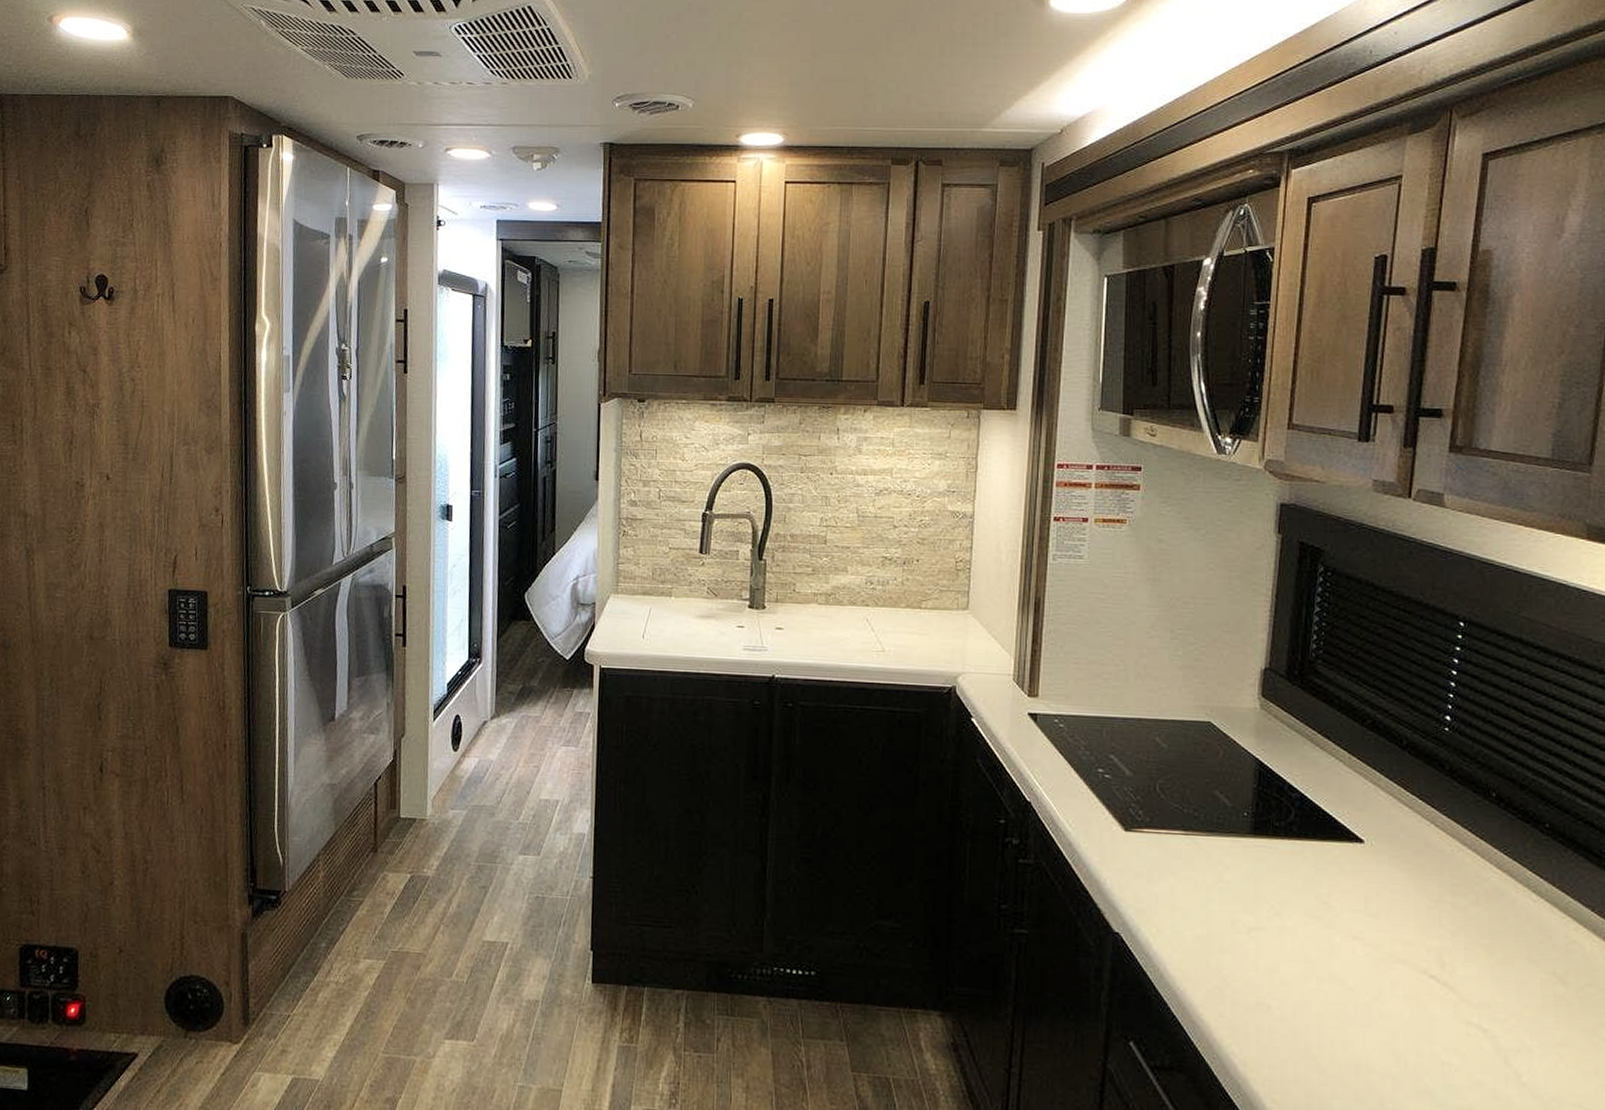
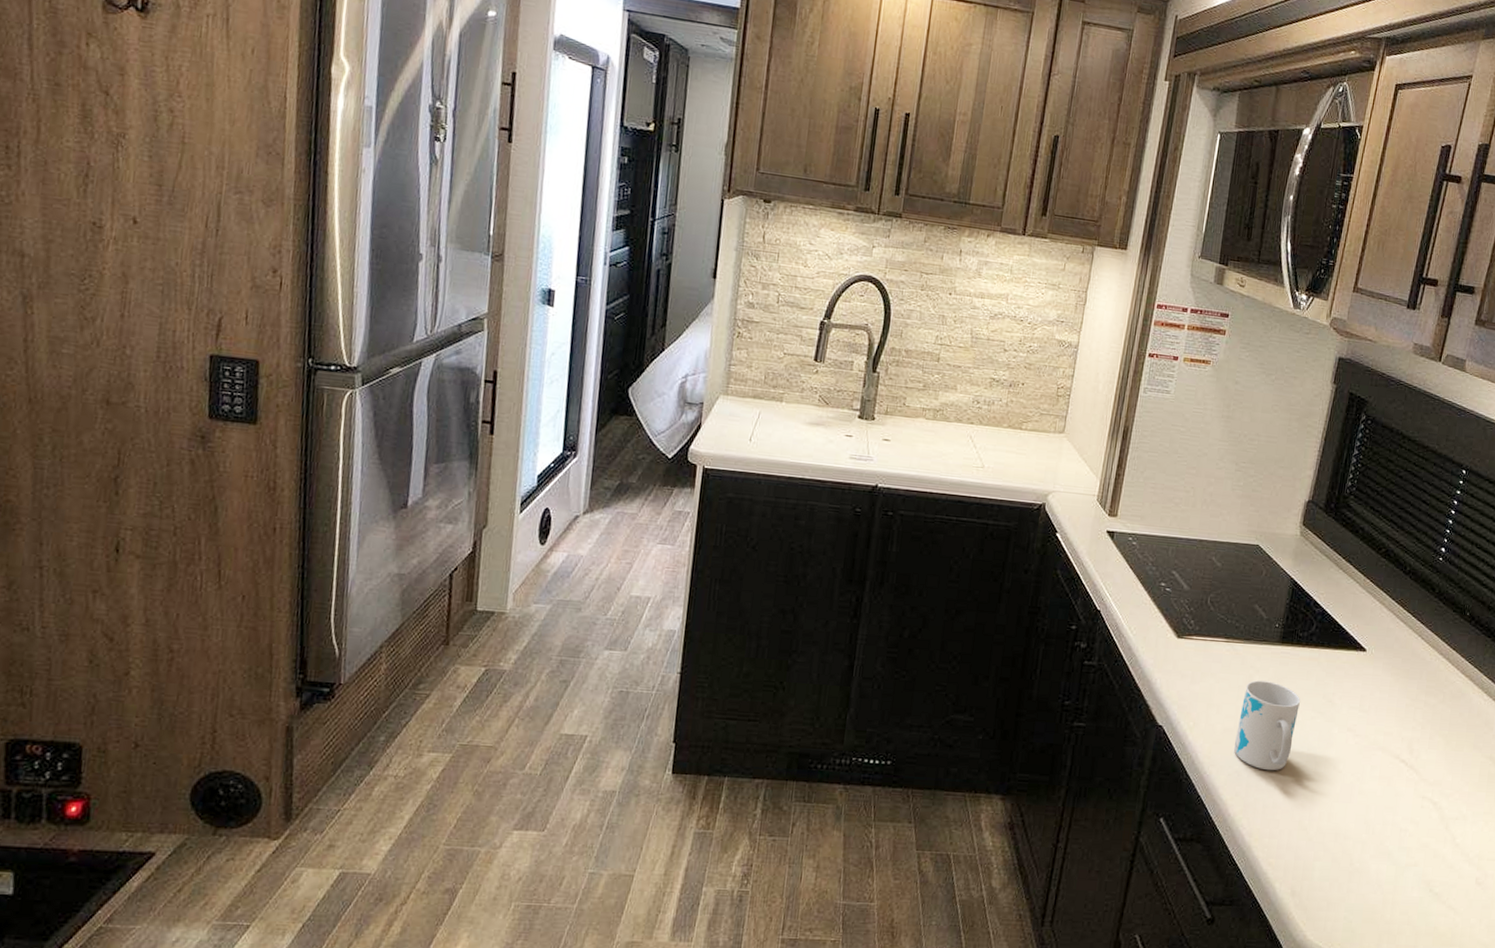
mug: none [1210,879,1287,988] -> present [1233,680,1300,771]

